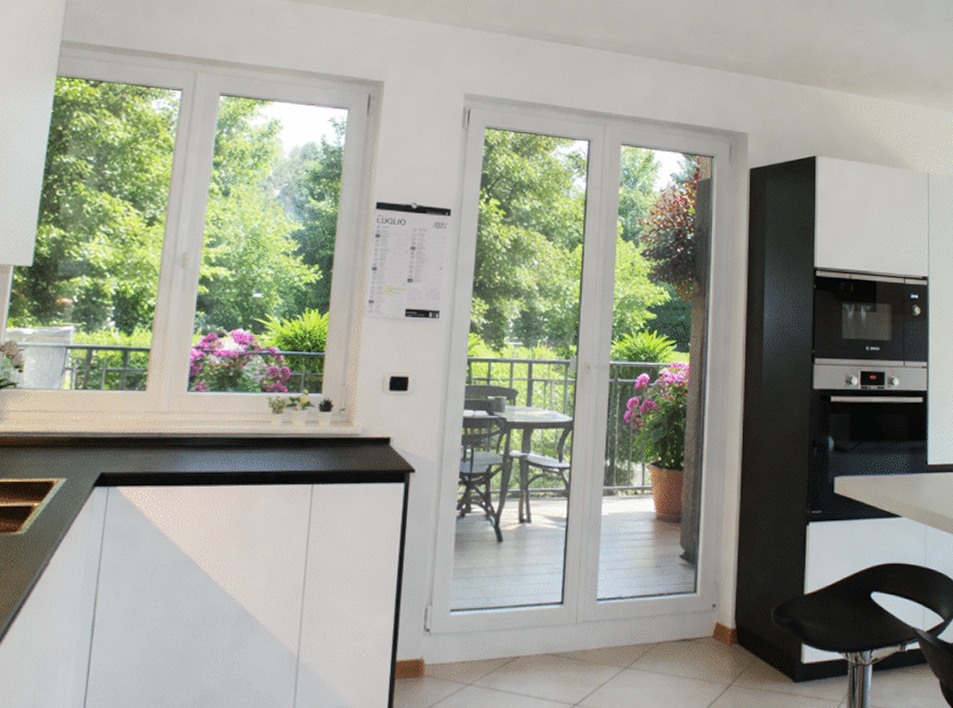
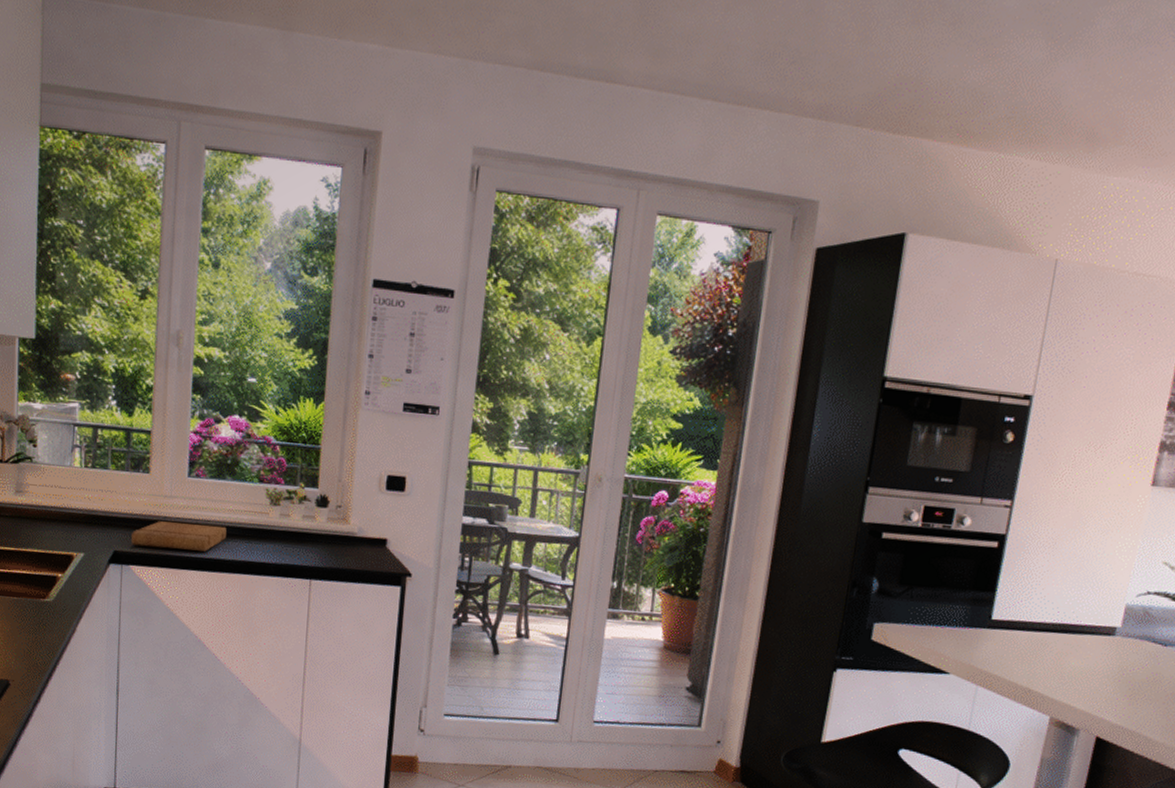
cutting board: none [121,437,226,466] -> present [131,521,227,552]

